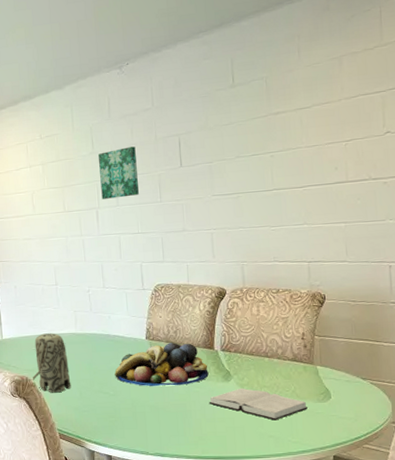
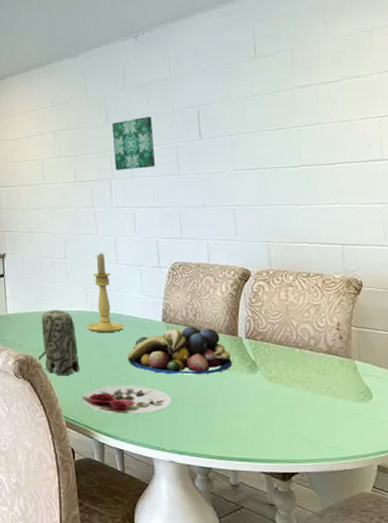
plate: none [73,398,155,425] -> present [81,385,172,415]
candle holder: none [76,278,112,352] -> present [86,253,124,333]
hardback book: present [208,388,309,421] -> none [232,381,347,420]

